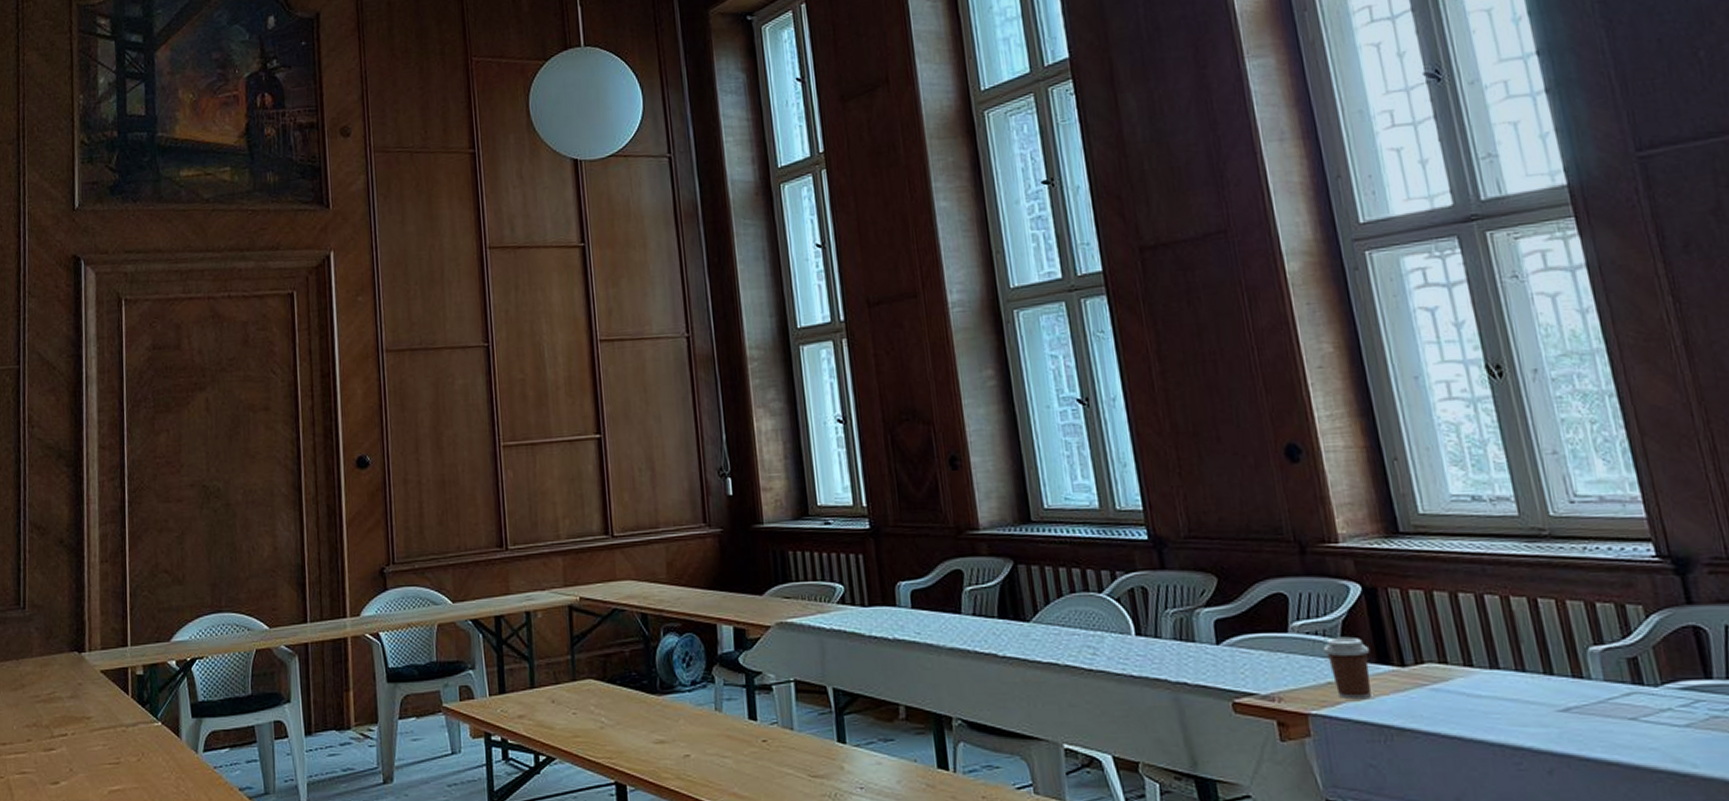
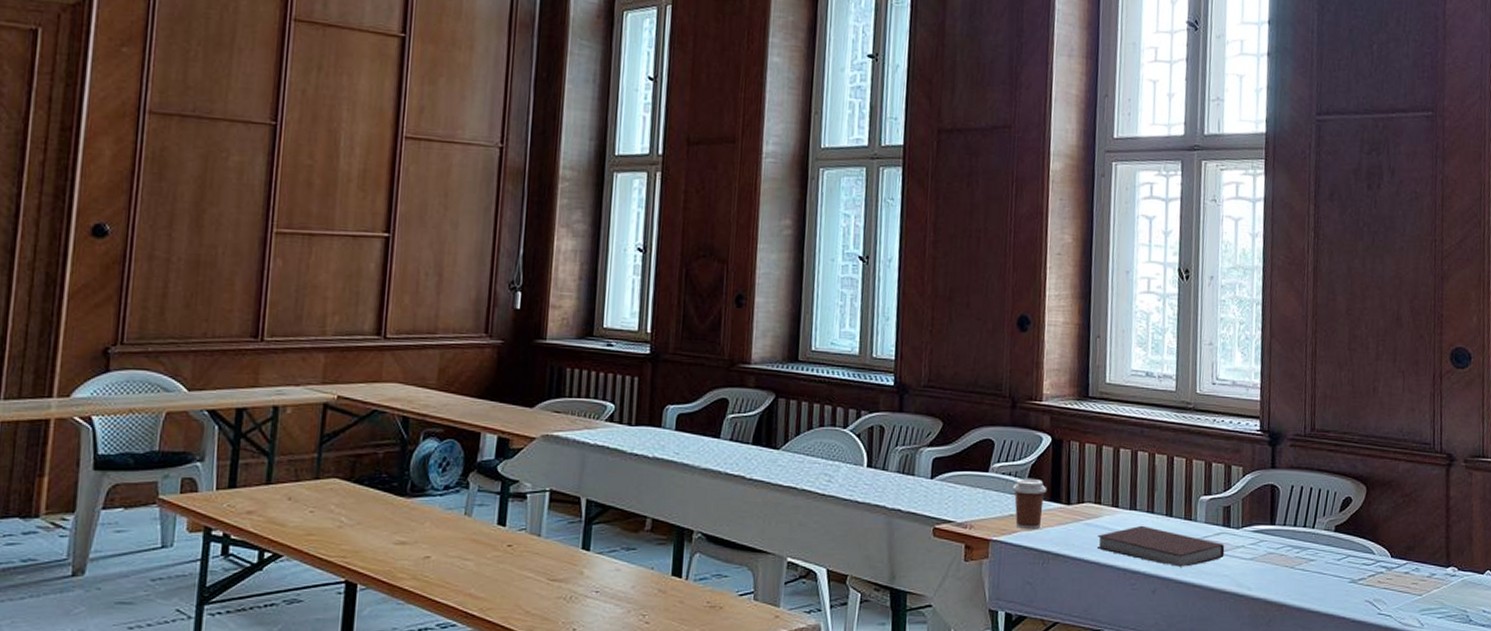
notebook: none [1452,687,1645,739] -> present [1096,525,1225,567]

